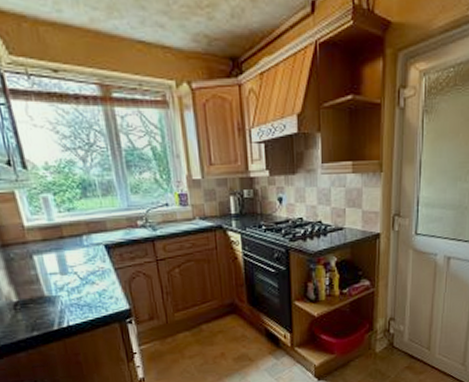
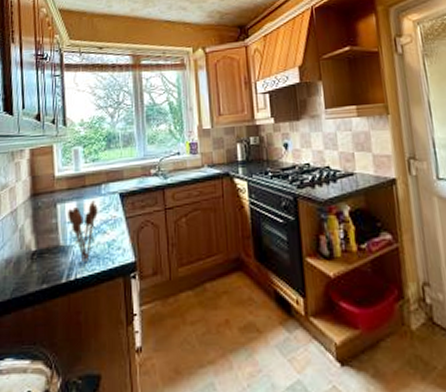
utensil holder: none [47,252,84,312] -> present [68,200,98,263]

